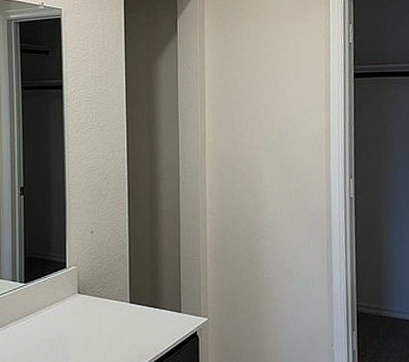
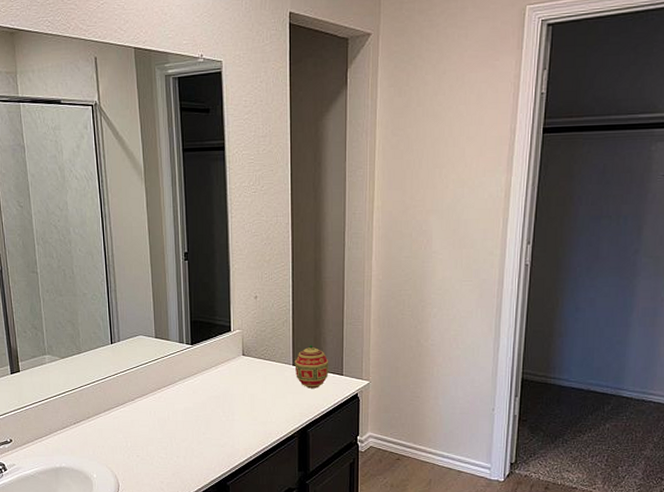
decorative egg: none [131,281,167,328] -> present [294,345,329,388]

